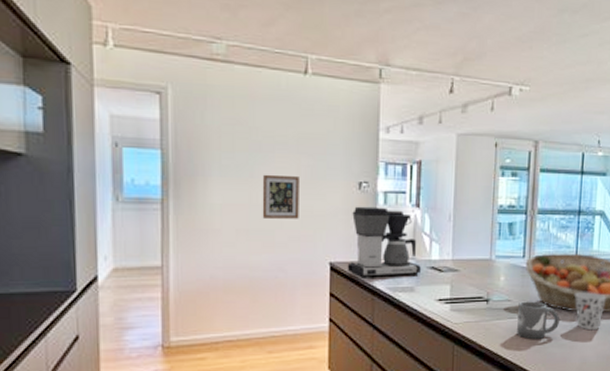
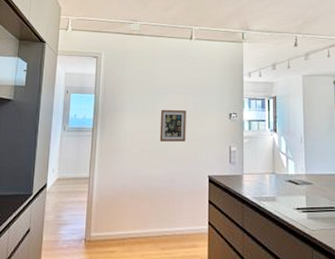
coffee maker: present [347,206,421,278] -> none [221,132,280,189]

